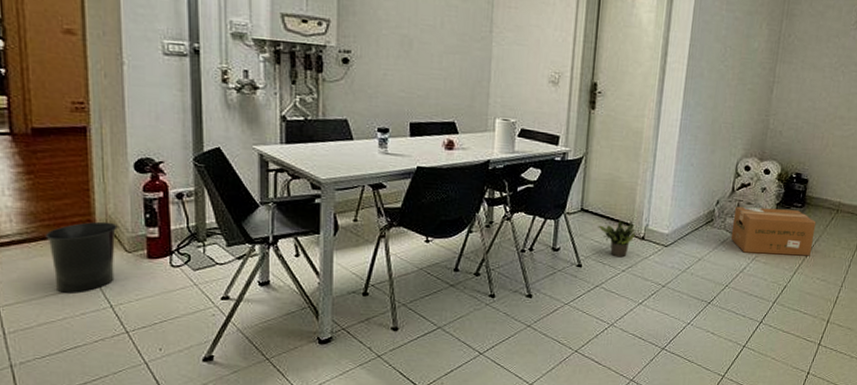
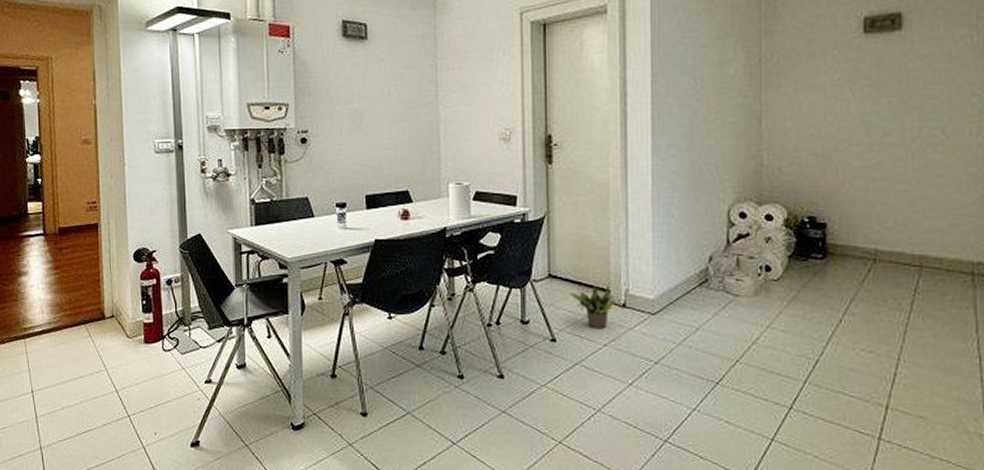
waste bin: present [45,221,118,293] -> none [67,309,121,378]
box: present [730,206,817,256] -> none [733,262,847,321]

